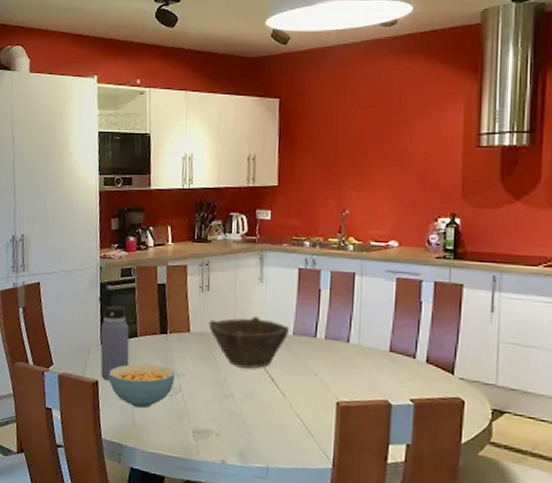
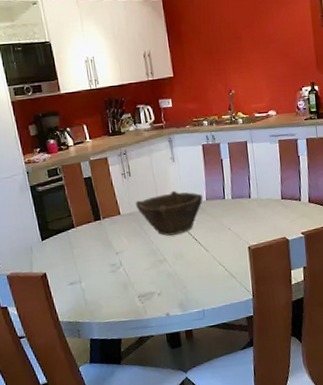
water bottle: present [98,295,130,381] -> none [31,197,71,272]
cereal bowl: present [109,363,175,408] -> none [55,248,115,289]

